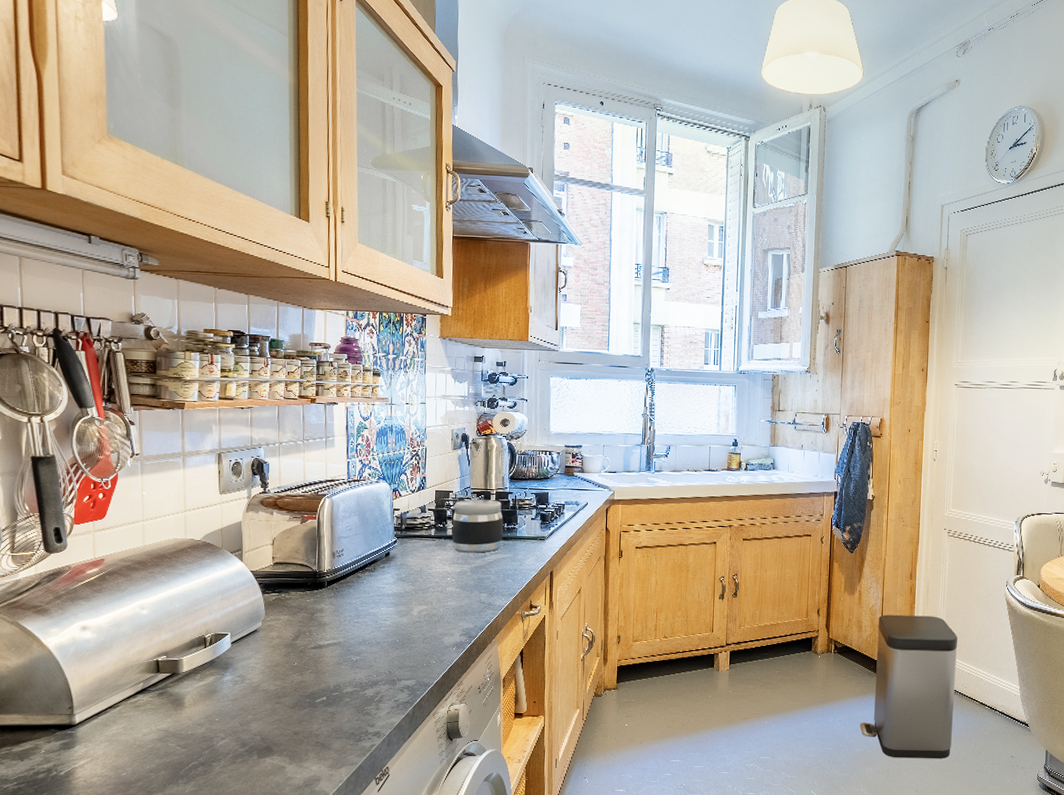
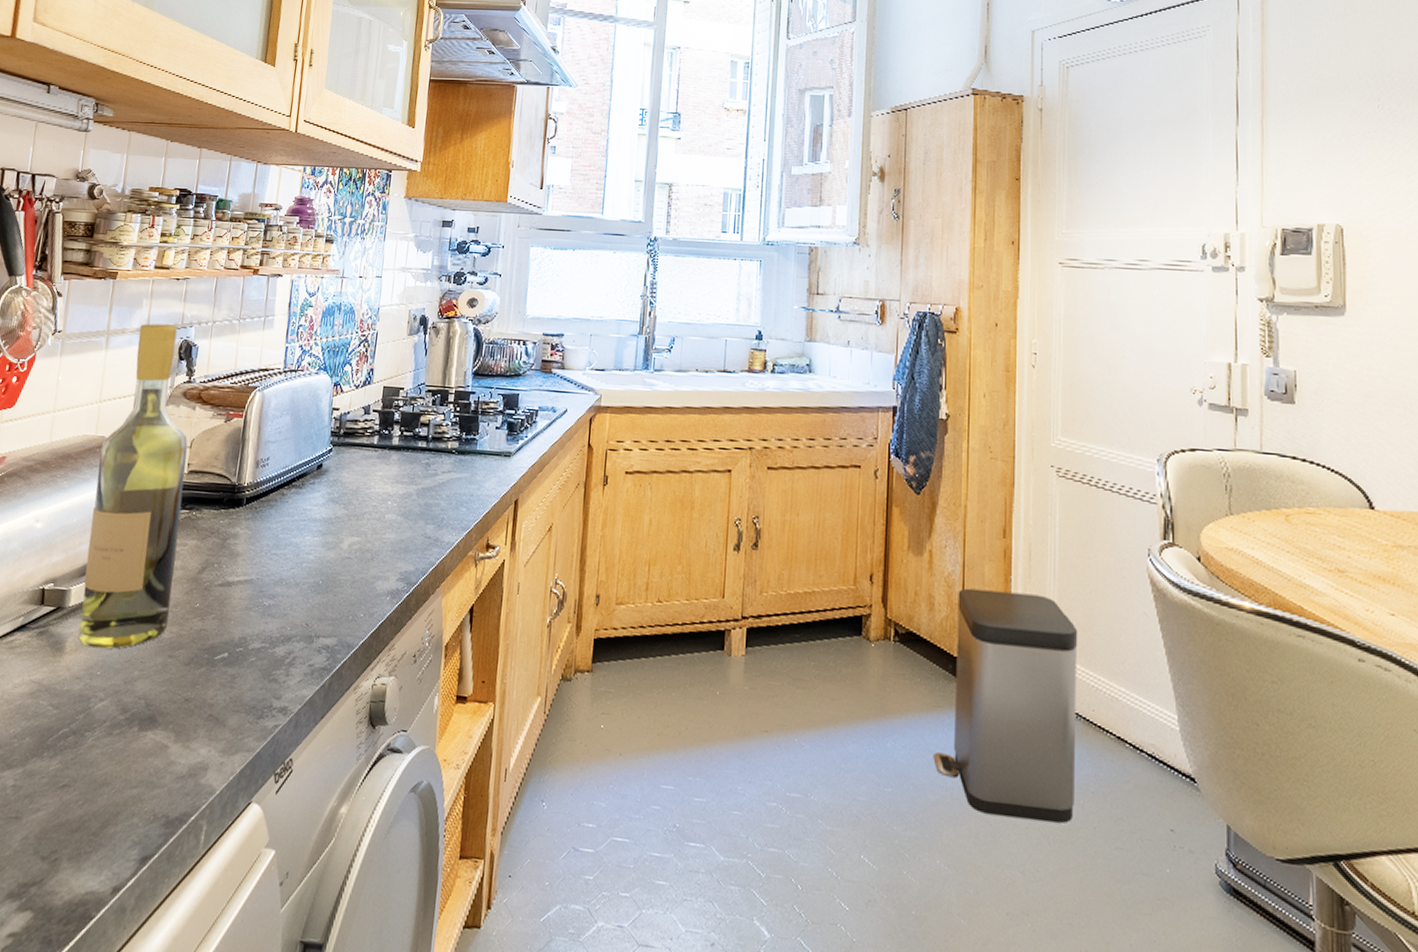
bottle: none [191,445,272,702] -> present [78,323,188,649]
jar: present [452,499,503,553] -> none [397,399,462,471]

